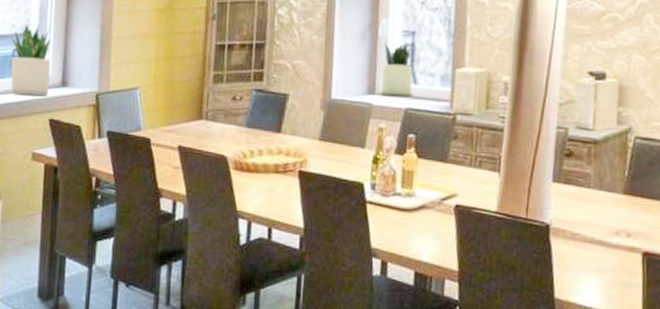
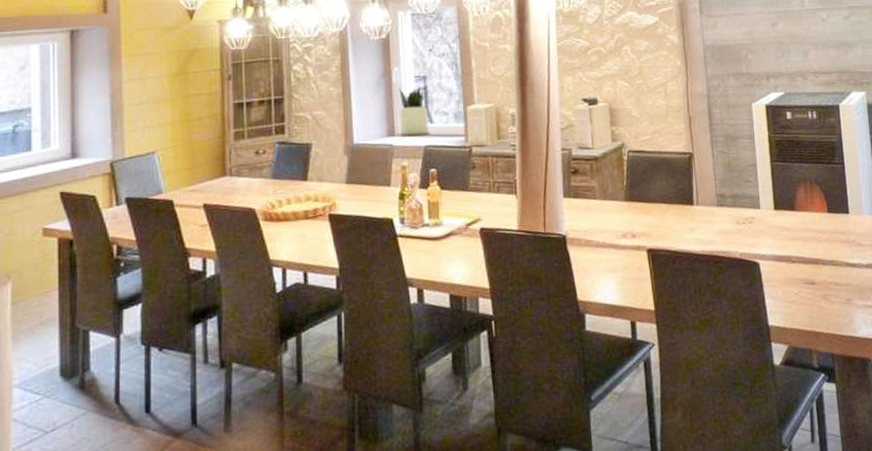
planter: present [11,24,52,97] -> none [11,98,58,172]

